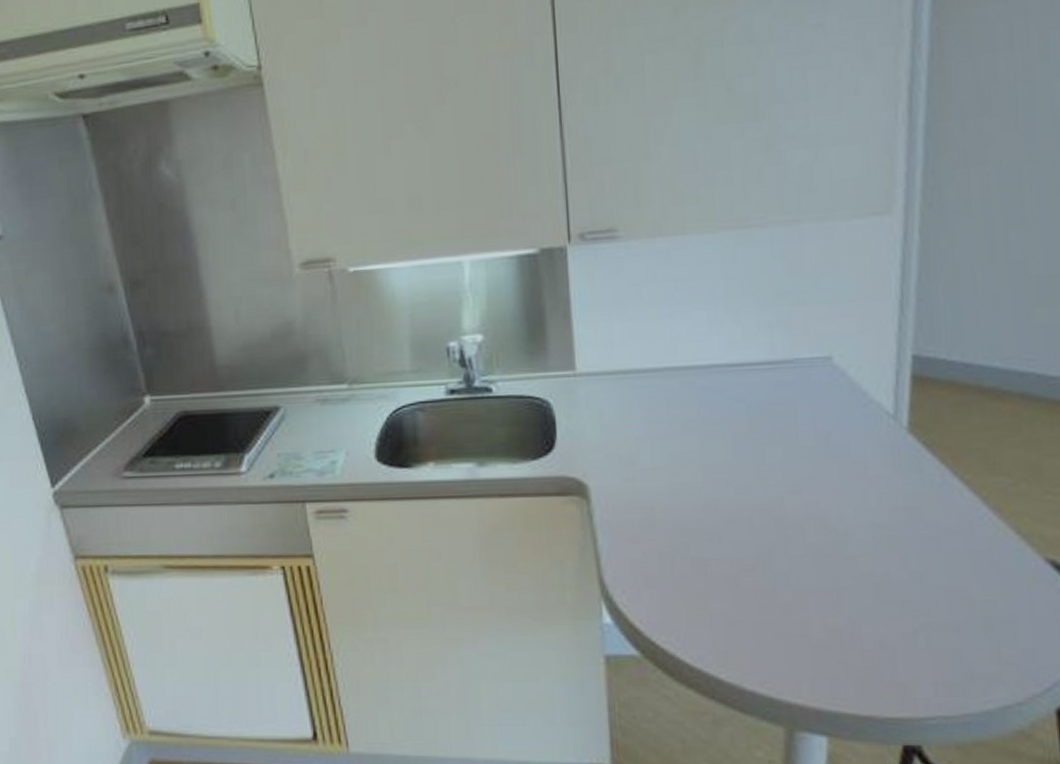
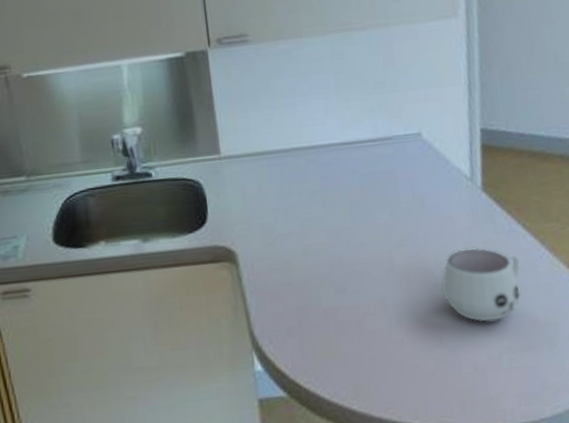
mug: none [843,501,952,592] -> present [441,248,520,323]

